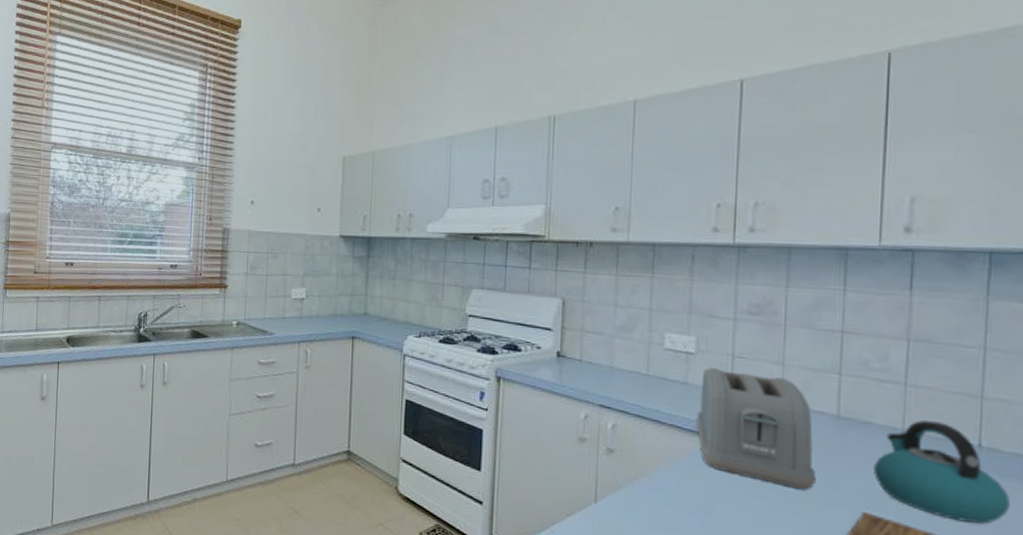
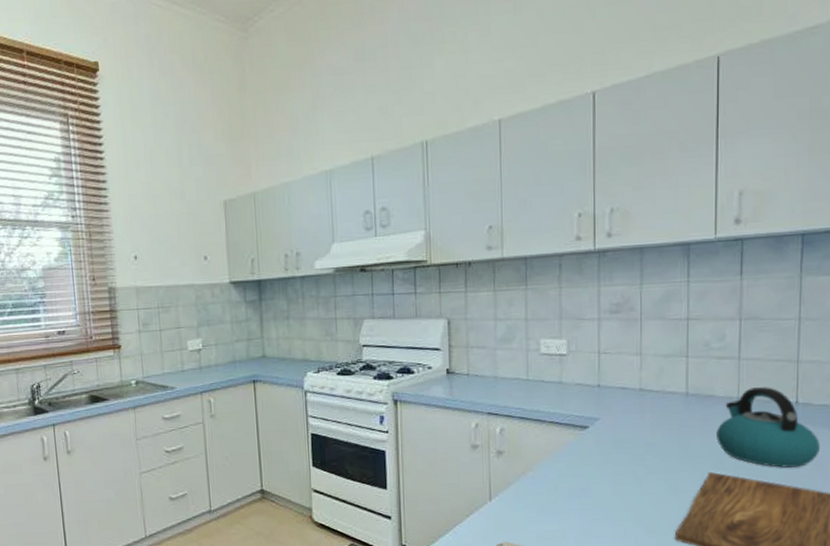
toaster: present [696,367,816,490] -> none [571,365,672,462]

